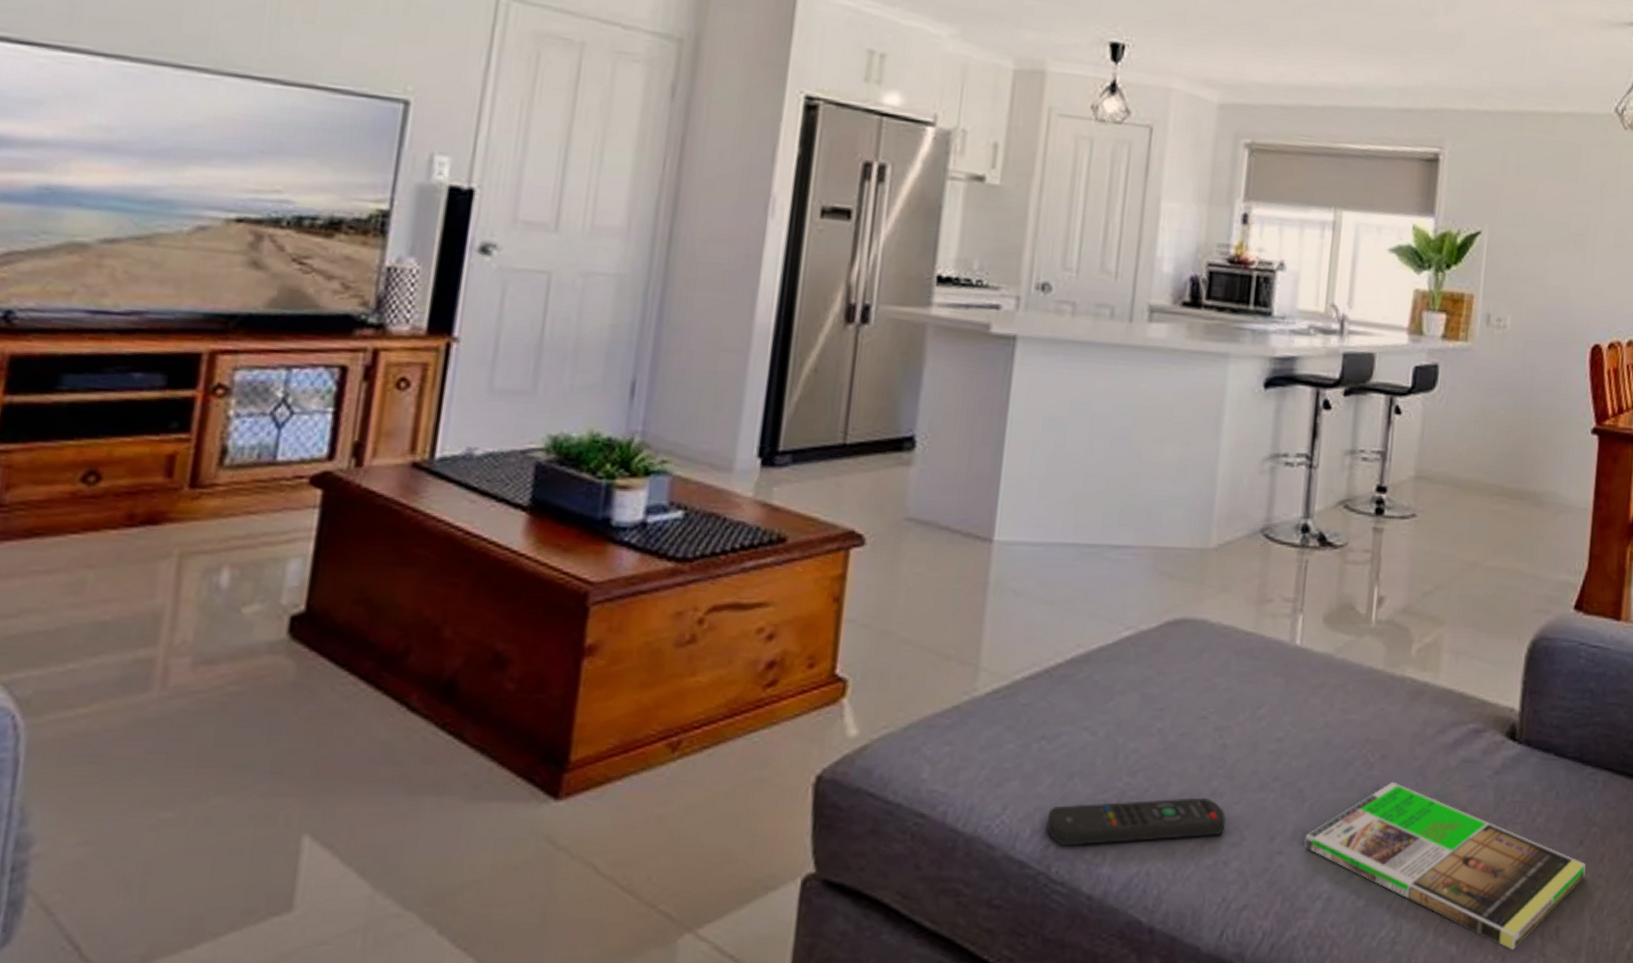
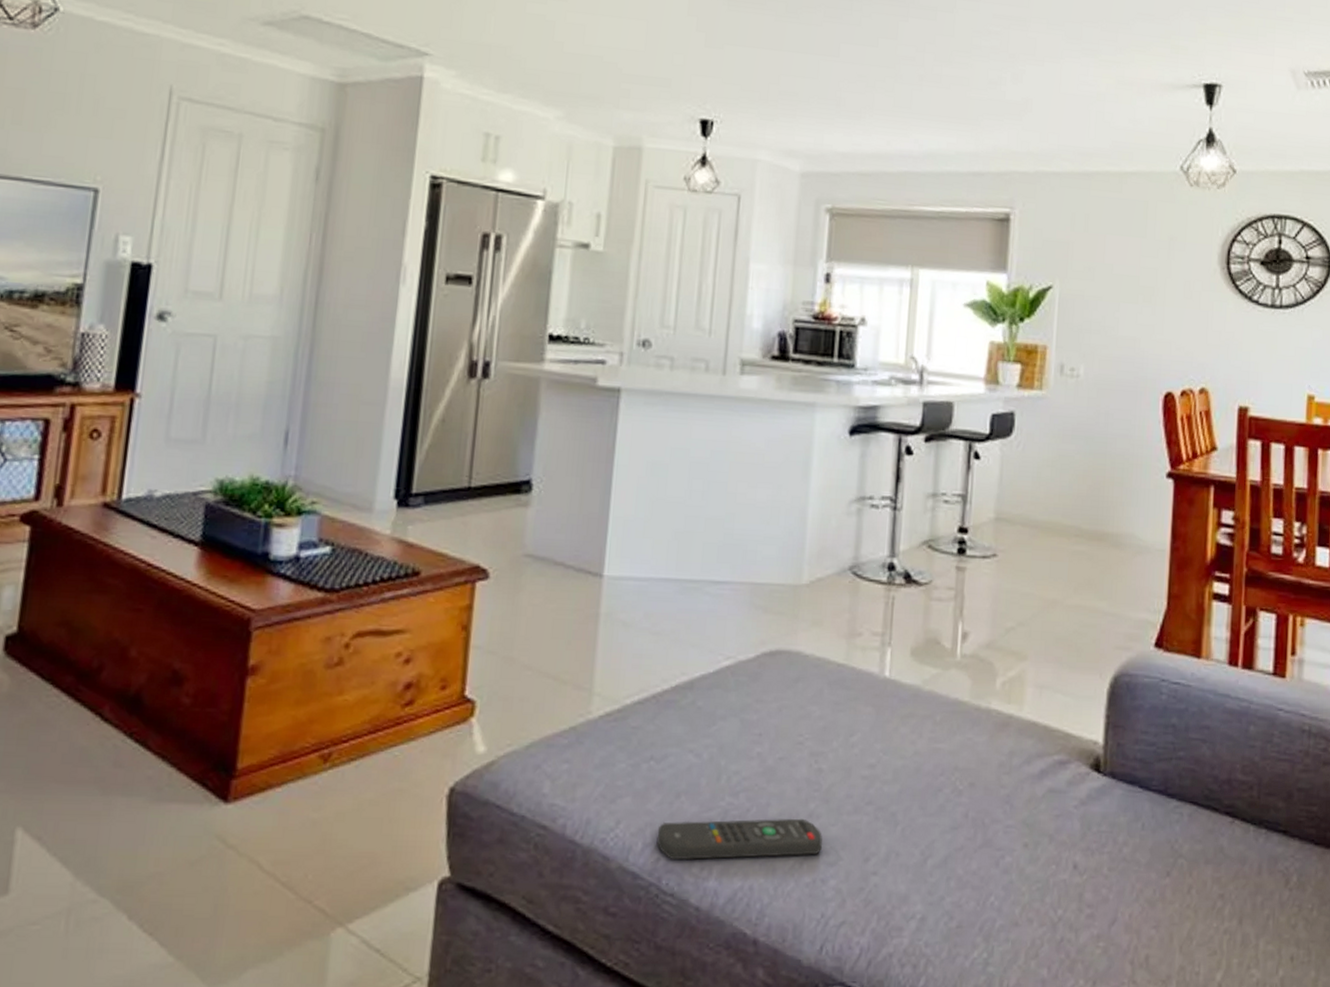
magazine: present [1304,781,1586,951] -> none [898,808,1174,976]

